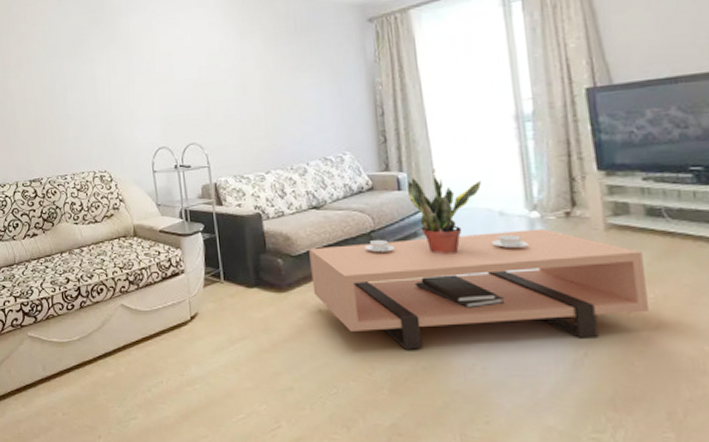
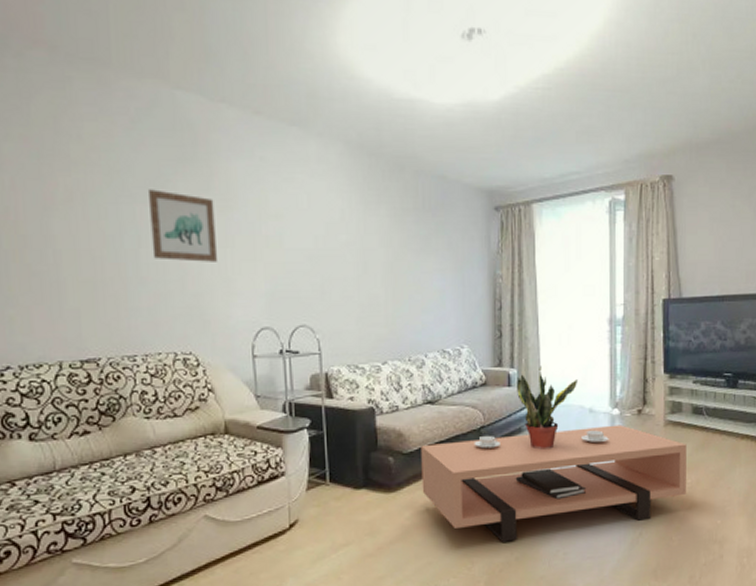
wall art: none [71,47,122,100] -> present [149,189,217,262]

